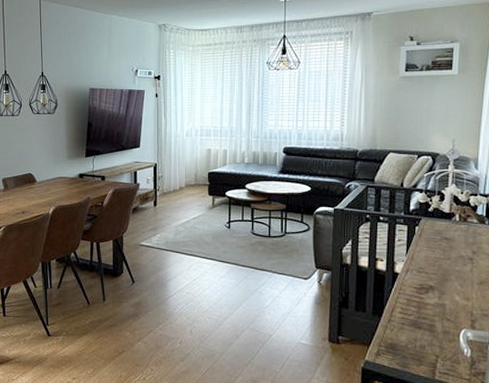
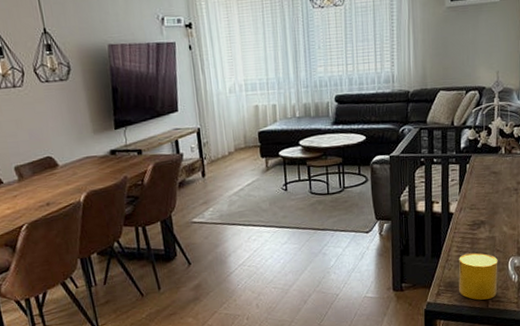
cup: none [402,317,448,370] -> present [458,252,498,300]

